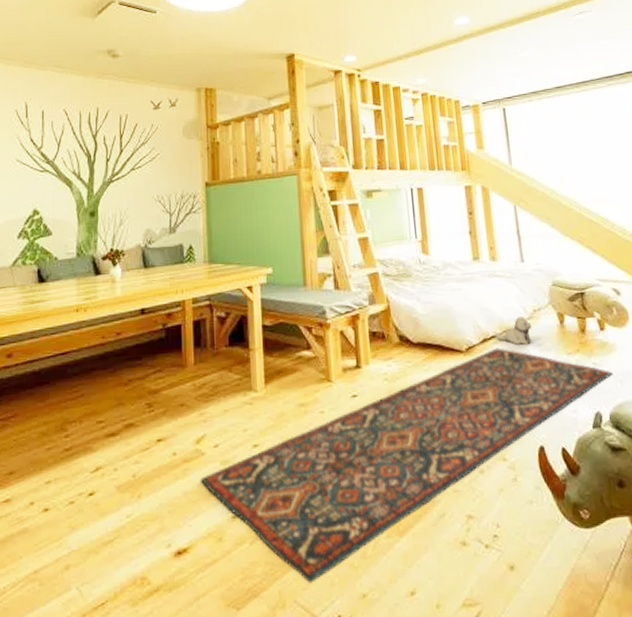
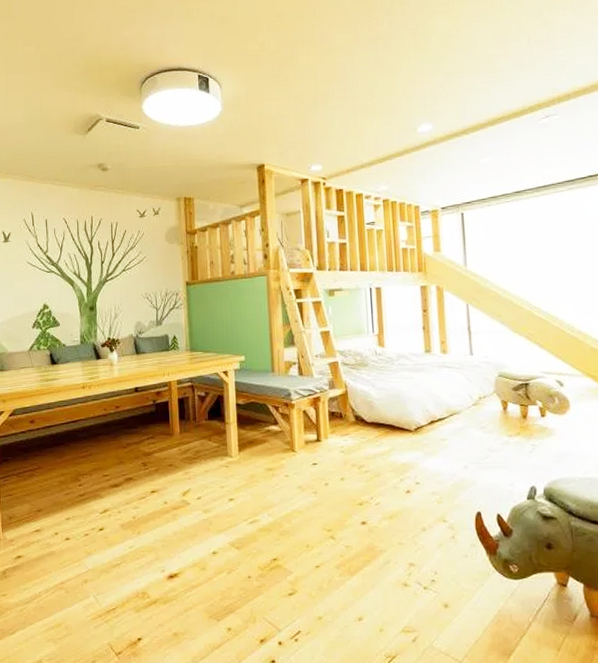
rug: present [201,348,613,584] -> none [187,429,550,606]
plush toy: present [495,317,532,345] -> none [442,403,477,427]

